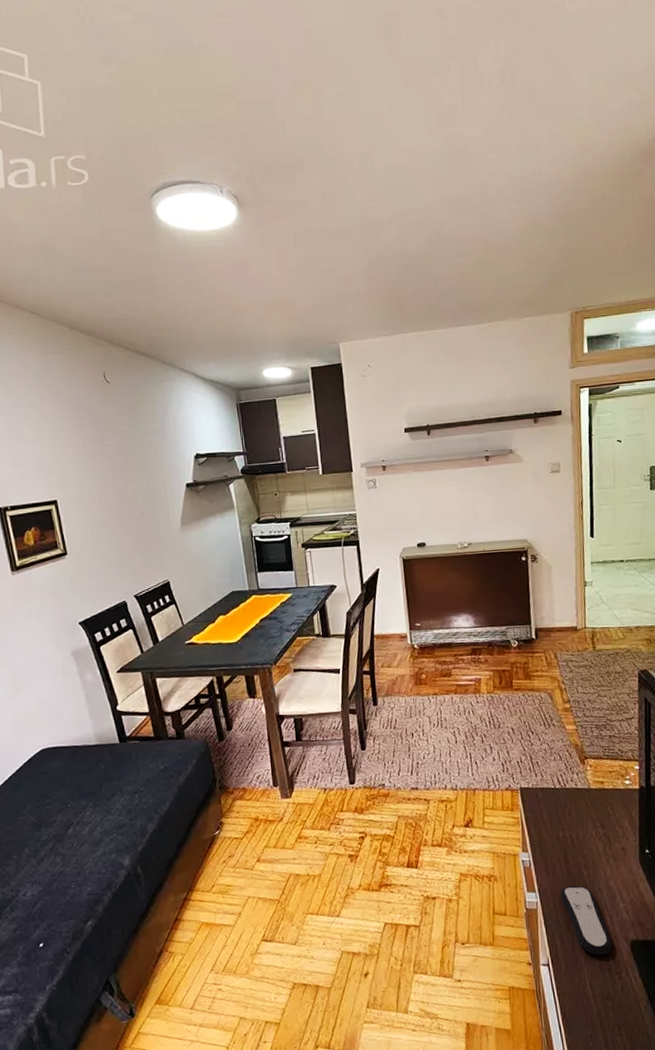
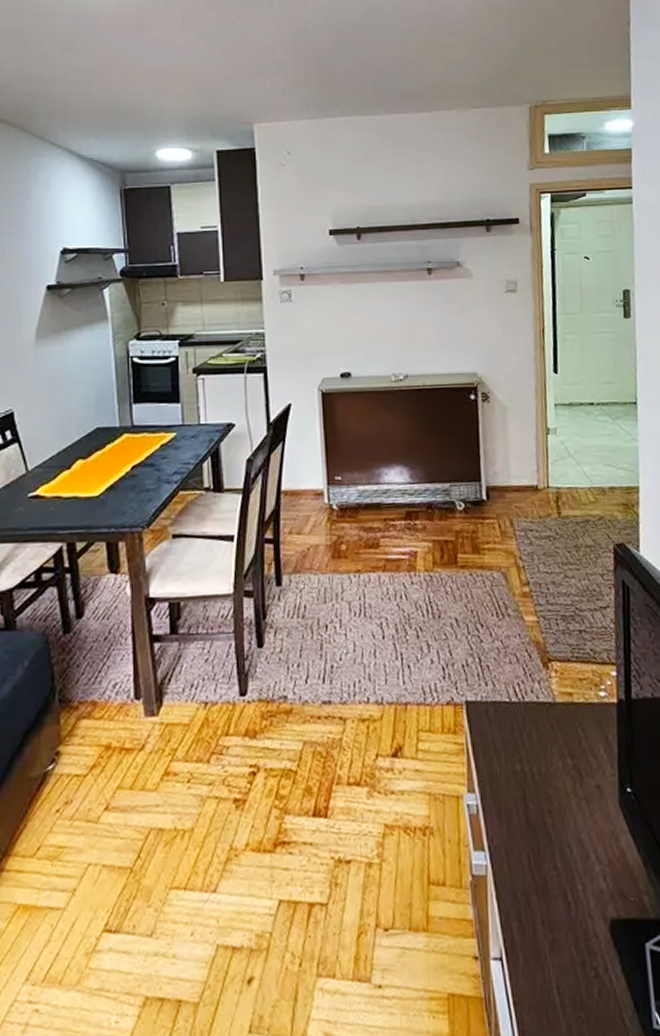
remote control: present [560,885,612,955] -> none [517,840,586,942]

